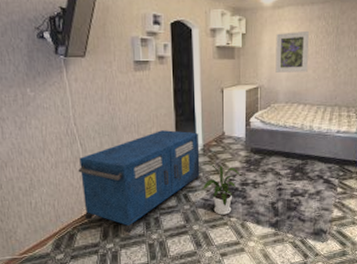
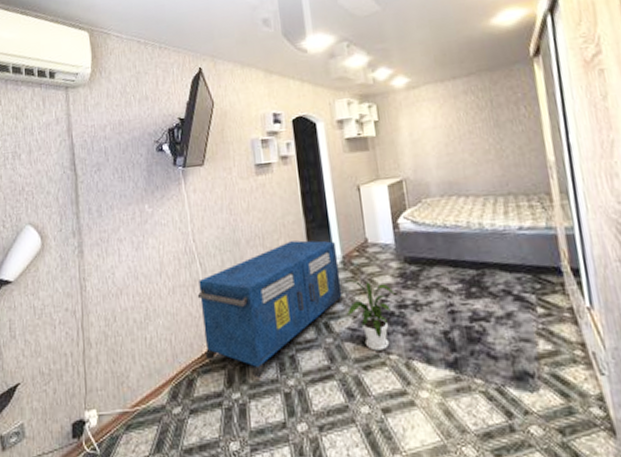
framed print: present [275,32,309,73] -> none [415,109,463,161]

